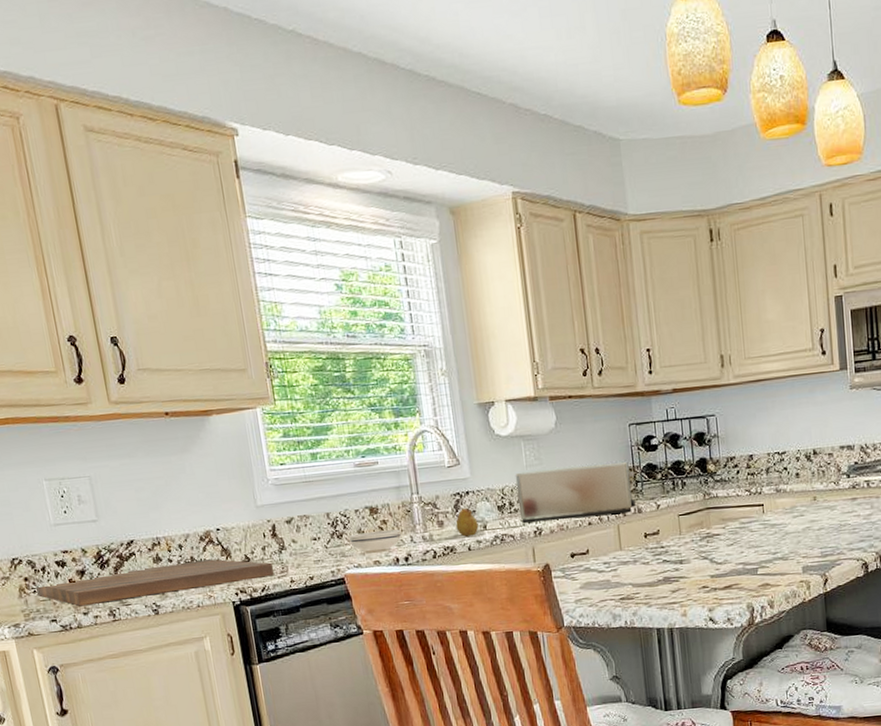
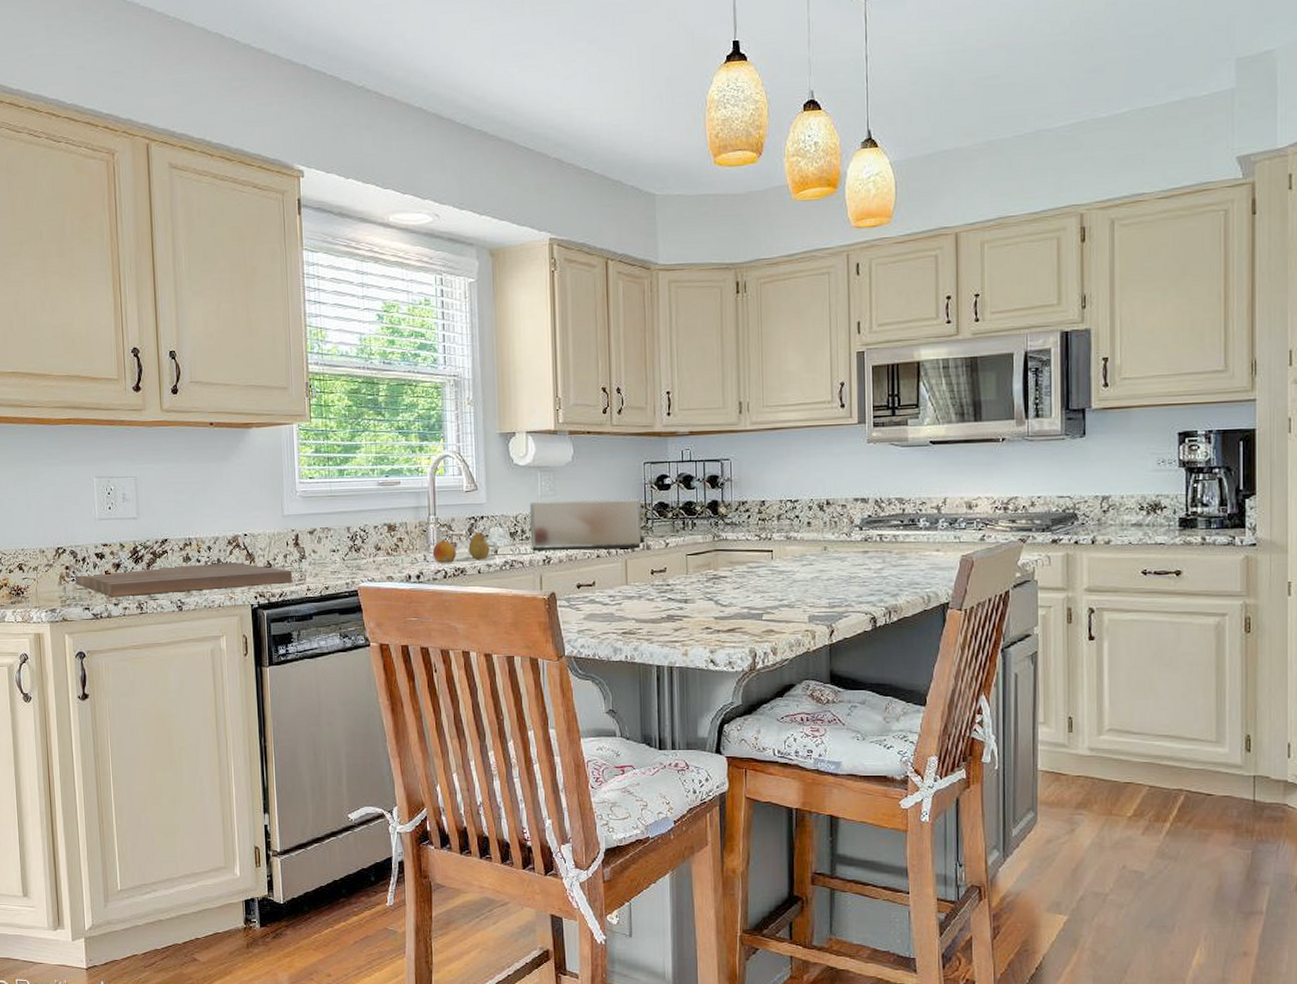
bowl: present [349,529,401,554] -> none [366,547,416,569]
fruit: none [418,519,444,544] -> present [432,540,456,563]

